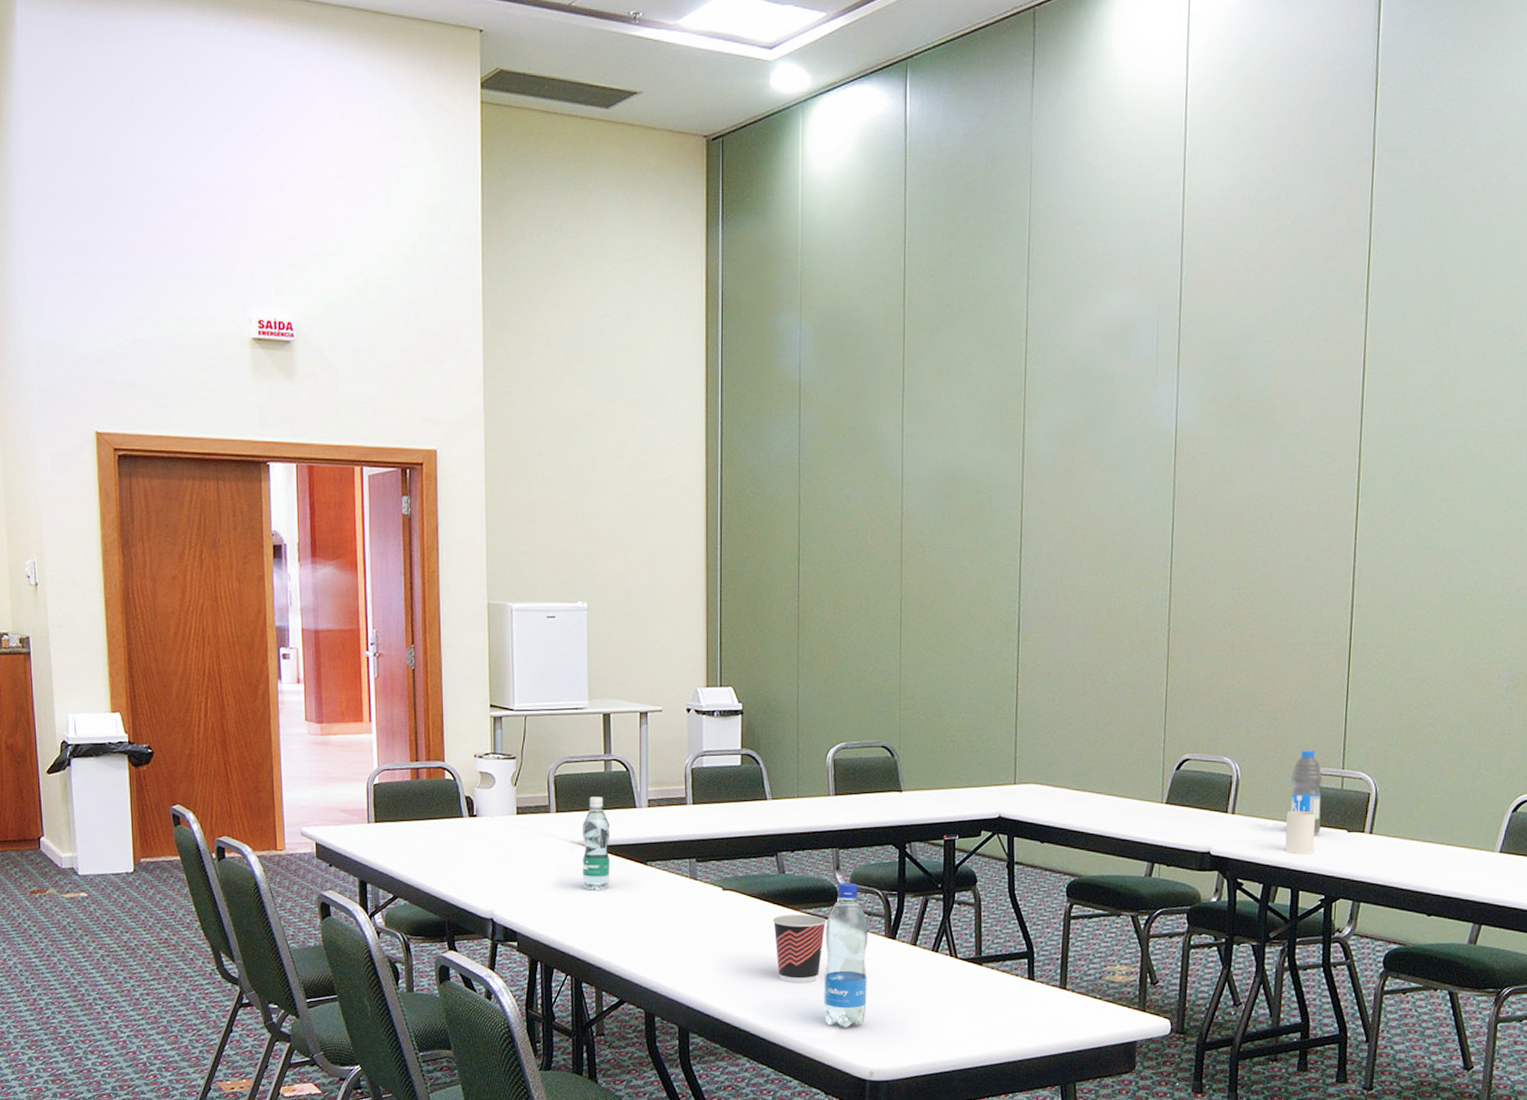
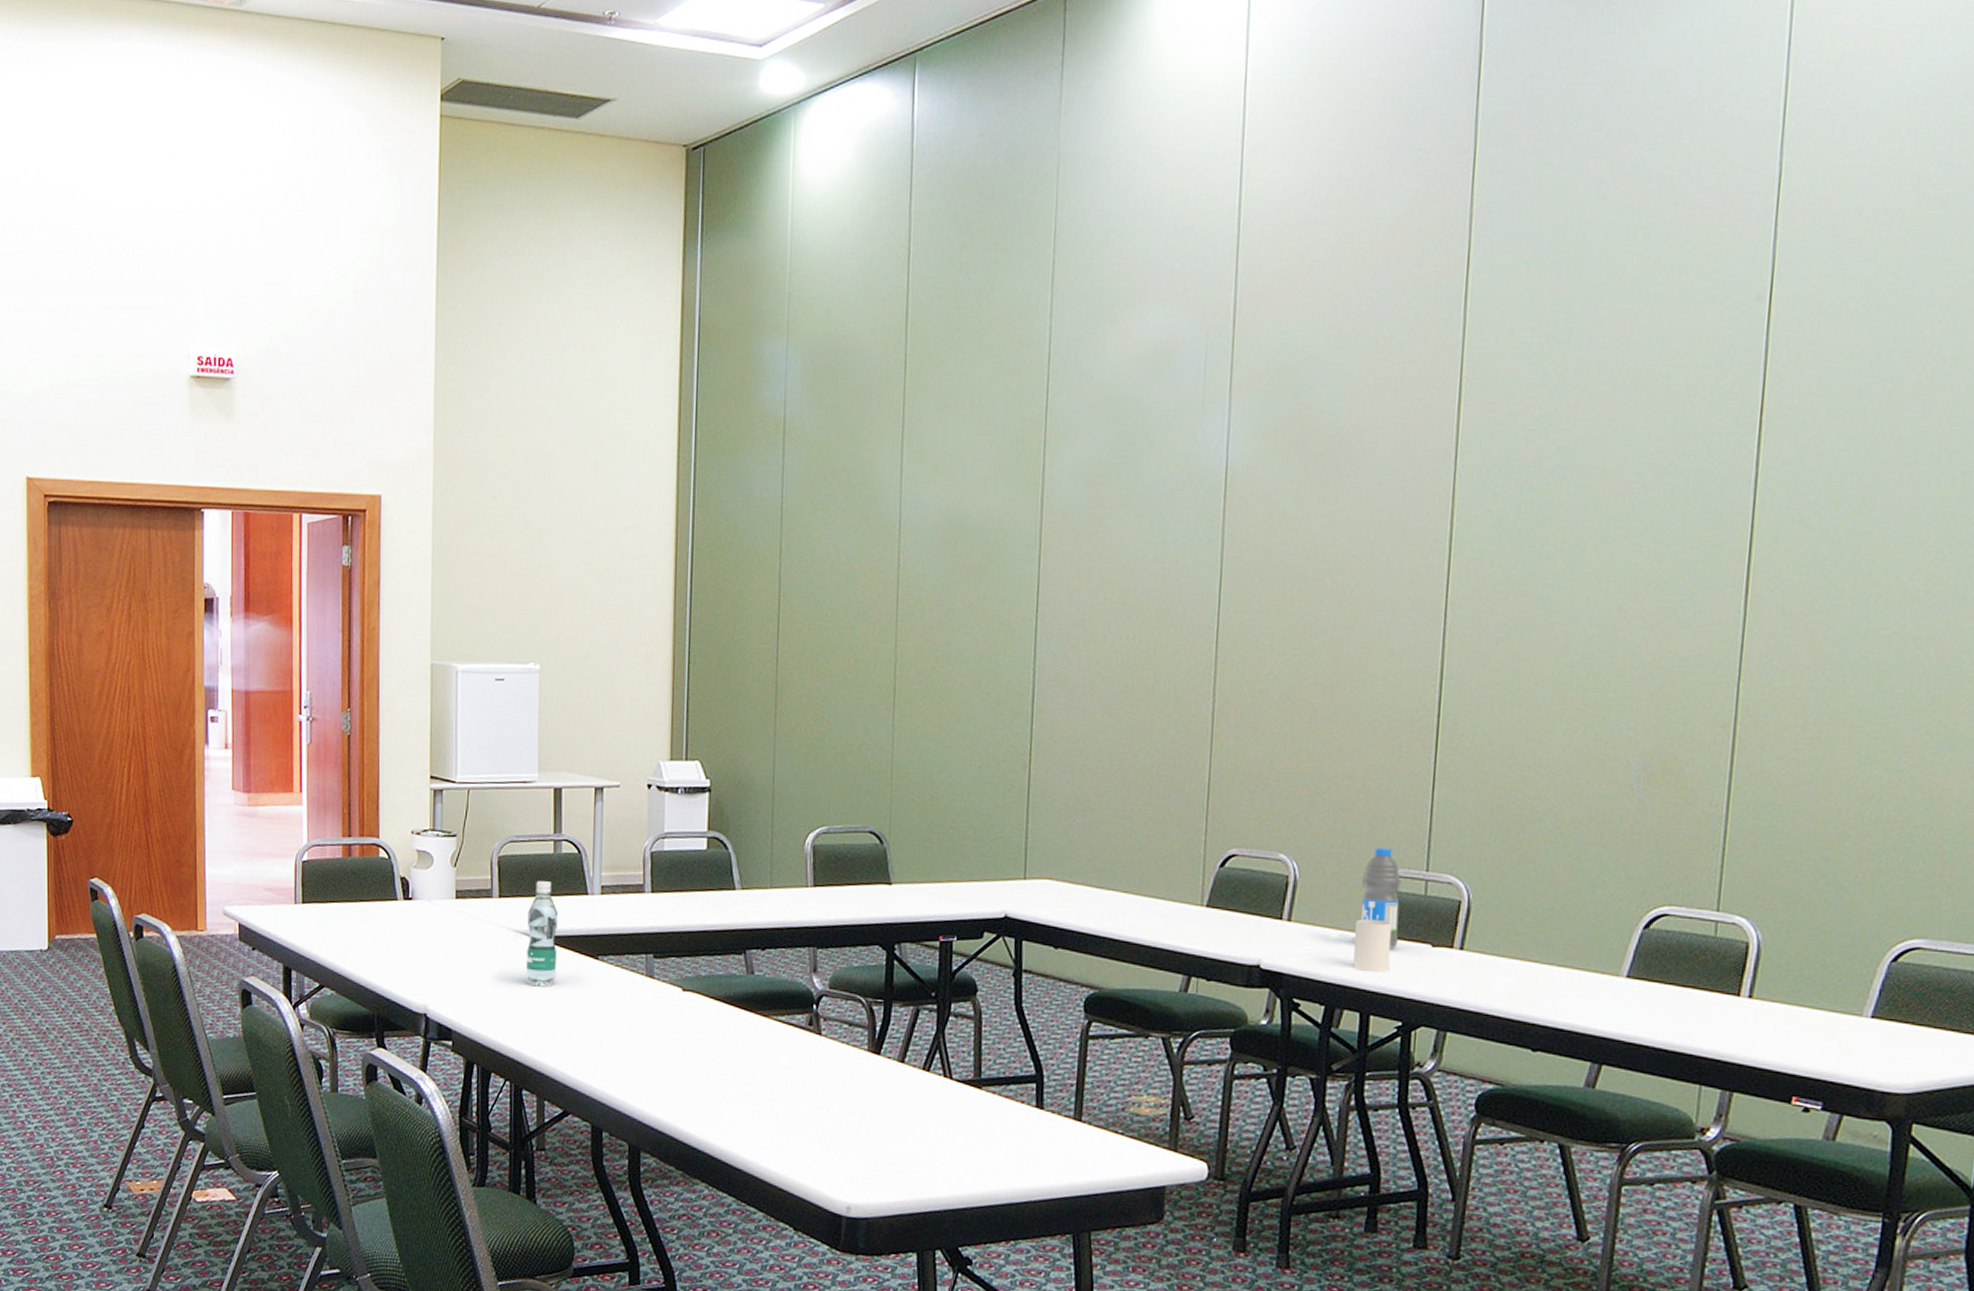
cup: present [772,914,827,984] -> none [738,1021,801,1101]
bottle: present [824,883,869,1028] -> none [795,987,849,1155]

